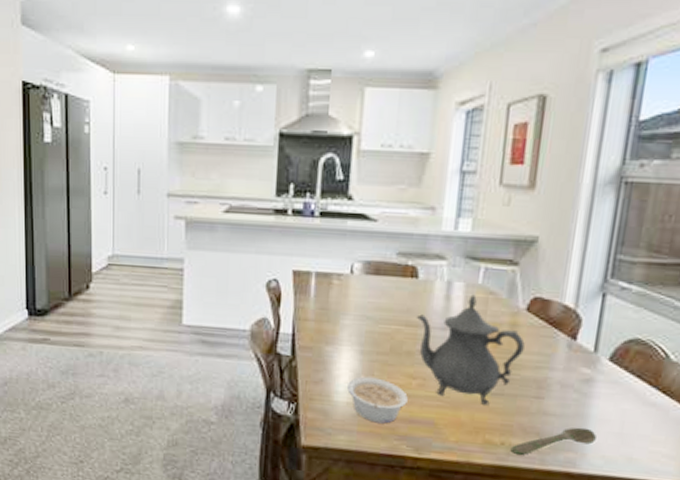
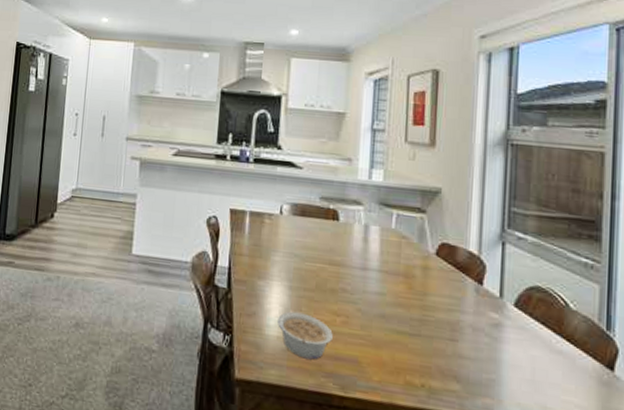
teapot: present [416,294,525,405] -> none [338,238,437,346]
spoon: present [510,427,596,455] -> none [431,372,510,398]

